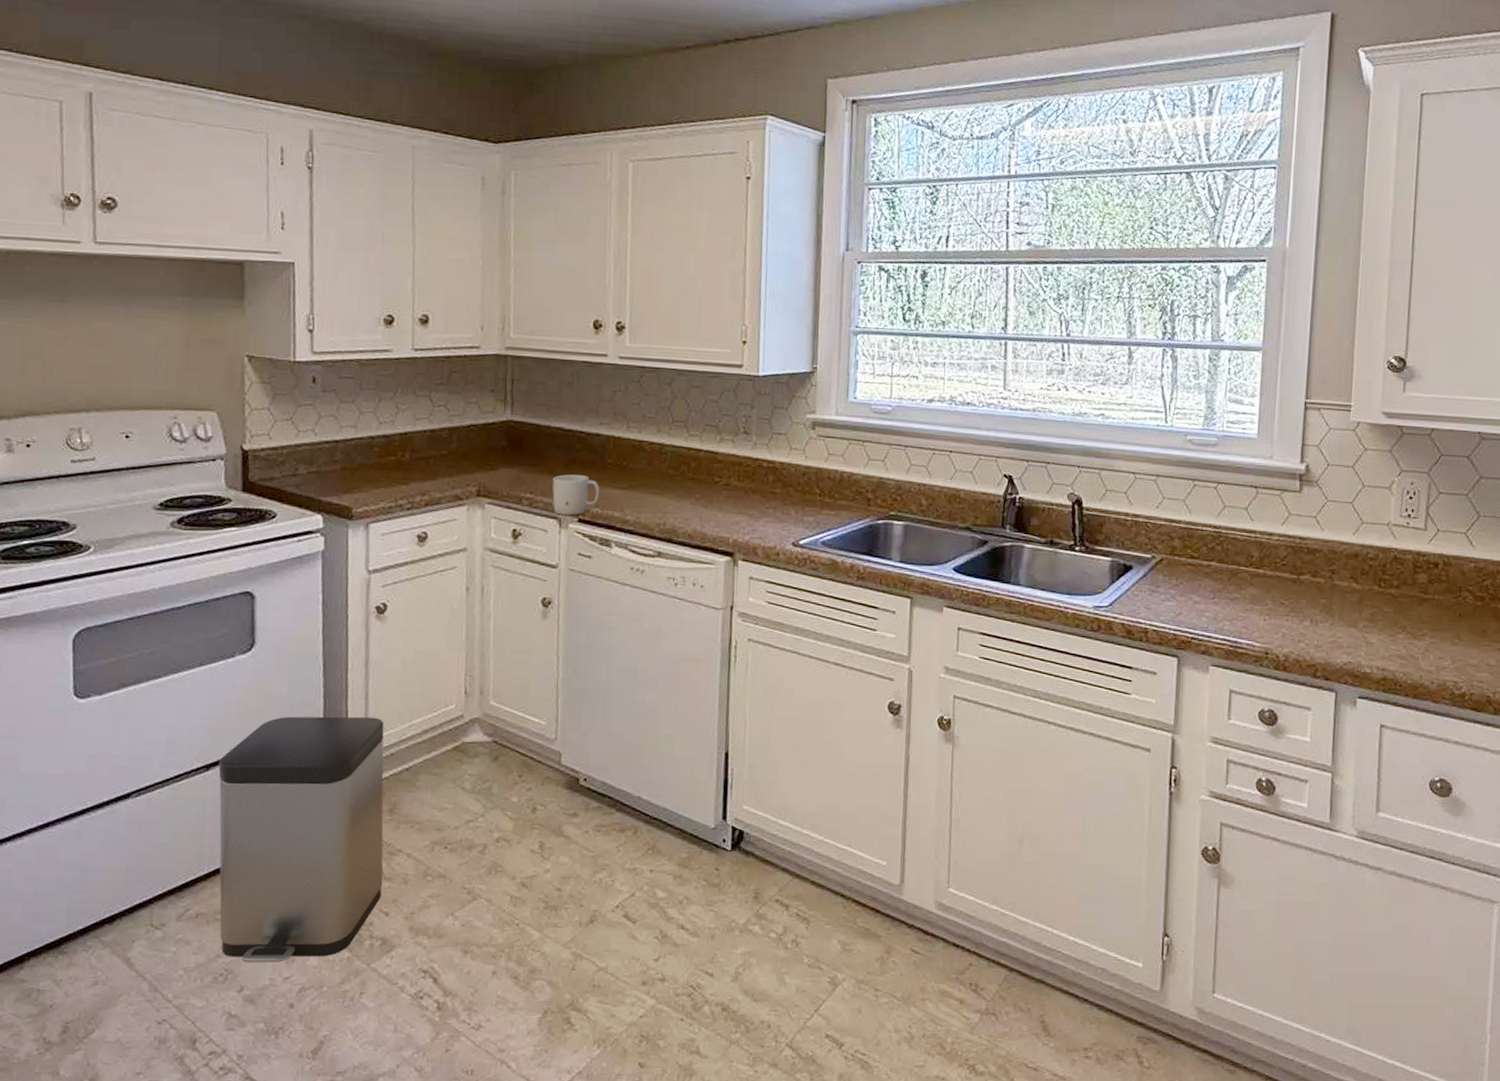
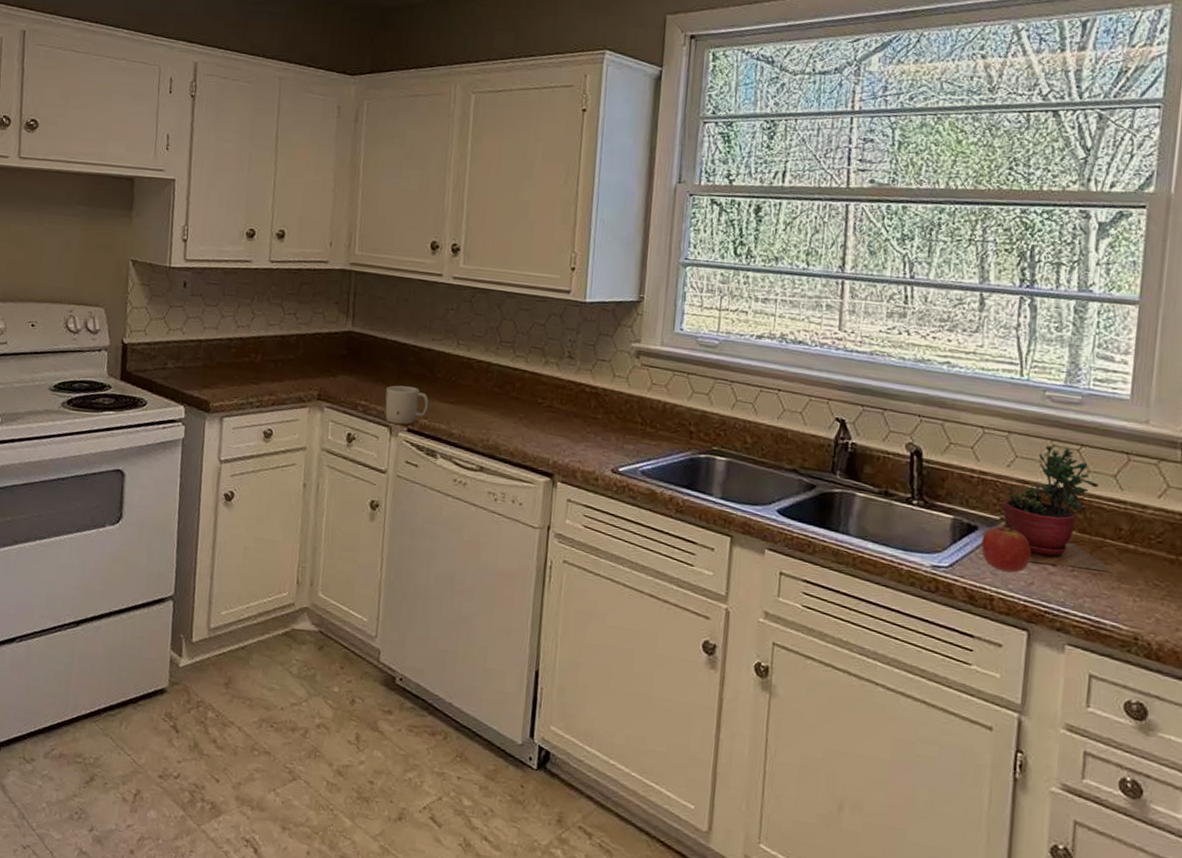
pedal bin: present [218,716,385,963] -> none [77,586,226,812]
apple: none [1136,562,1179,606] -> present [981,526,1032,573]
succulent plant: none [1154,486,1248,596] -> present [1003,445,1115,572]

